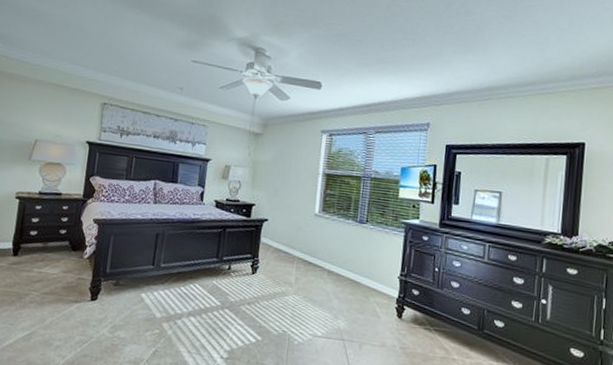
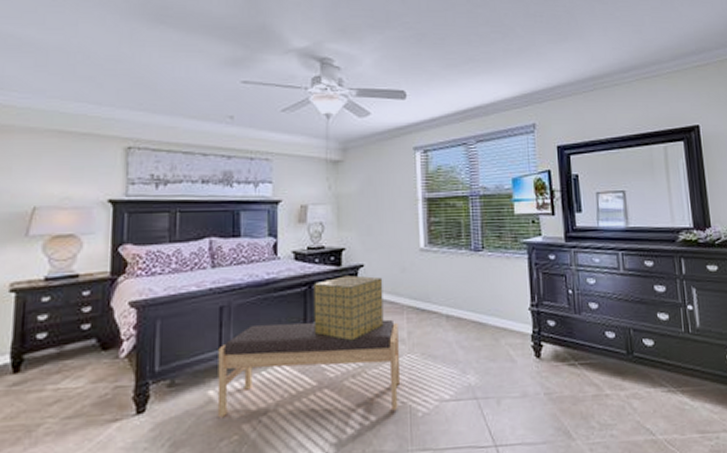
bench: none [146,251,289,336] -> present [217,319,401,418]
decorative box: none [223,225,282,277] -> present [314,275,384,341]

